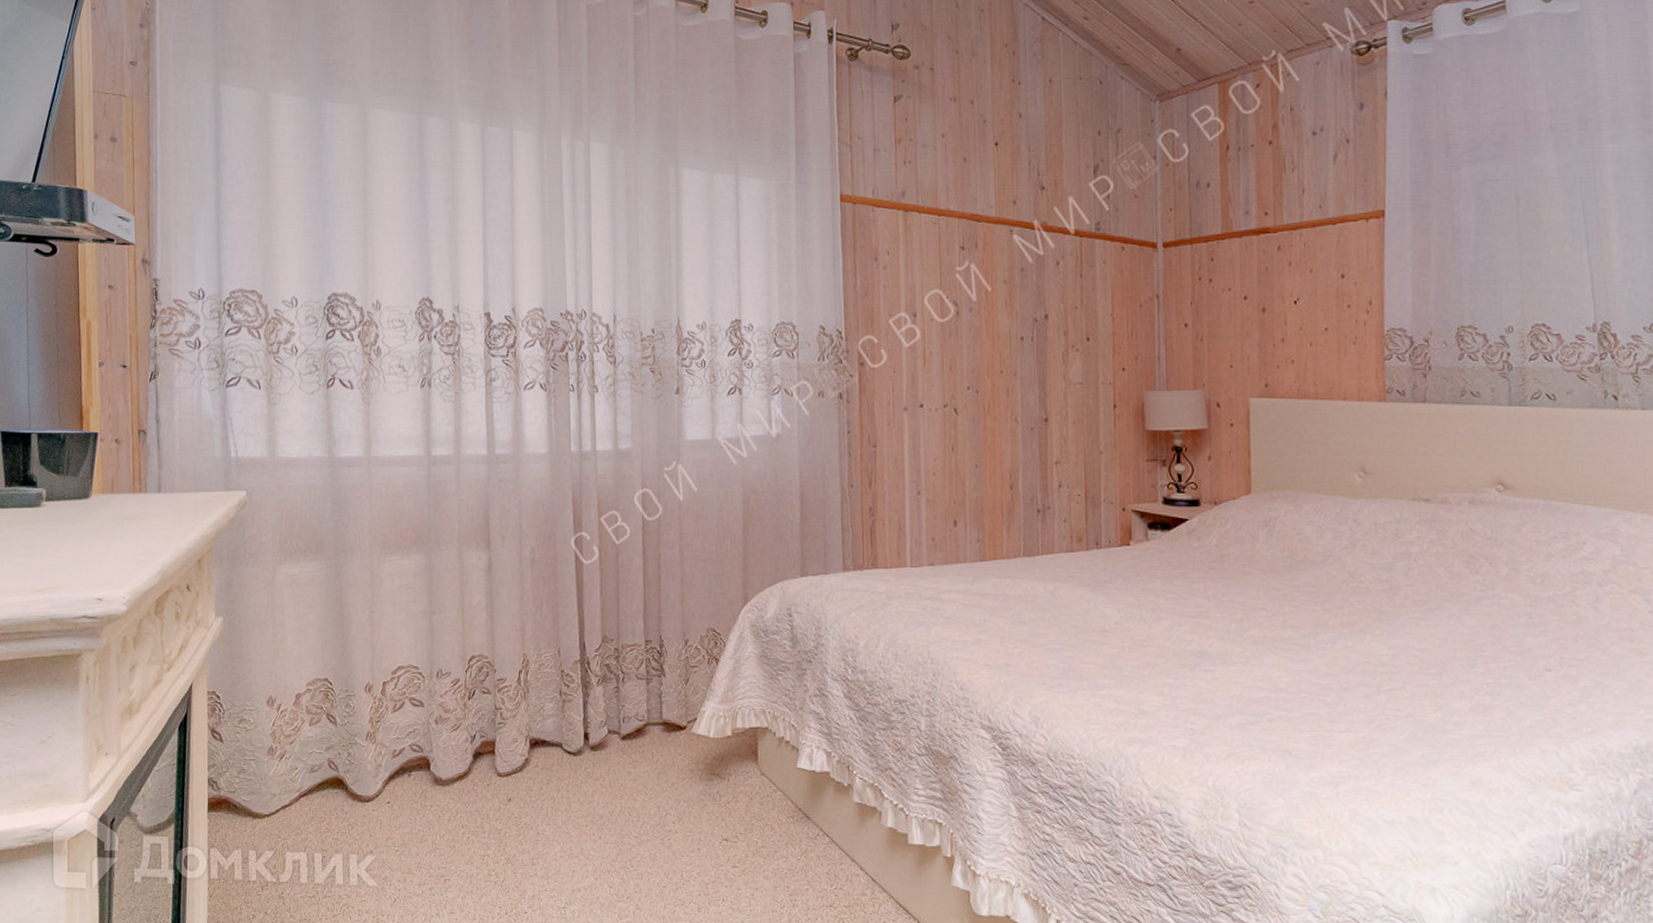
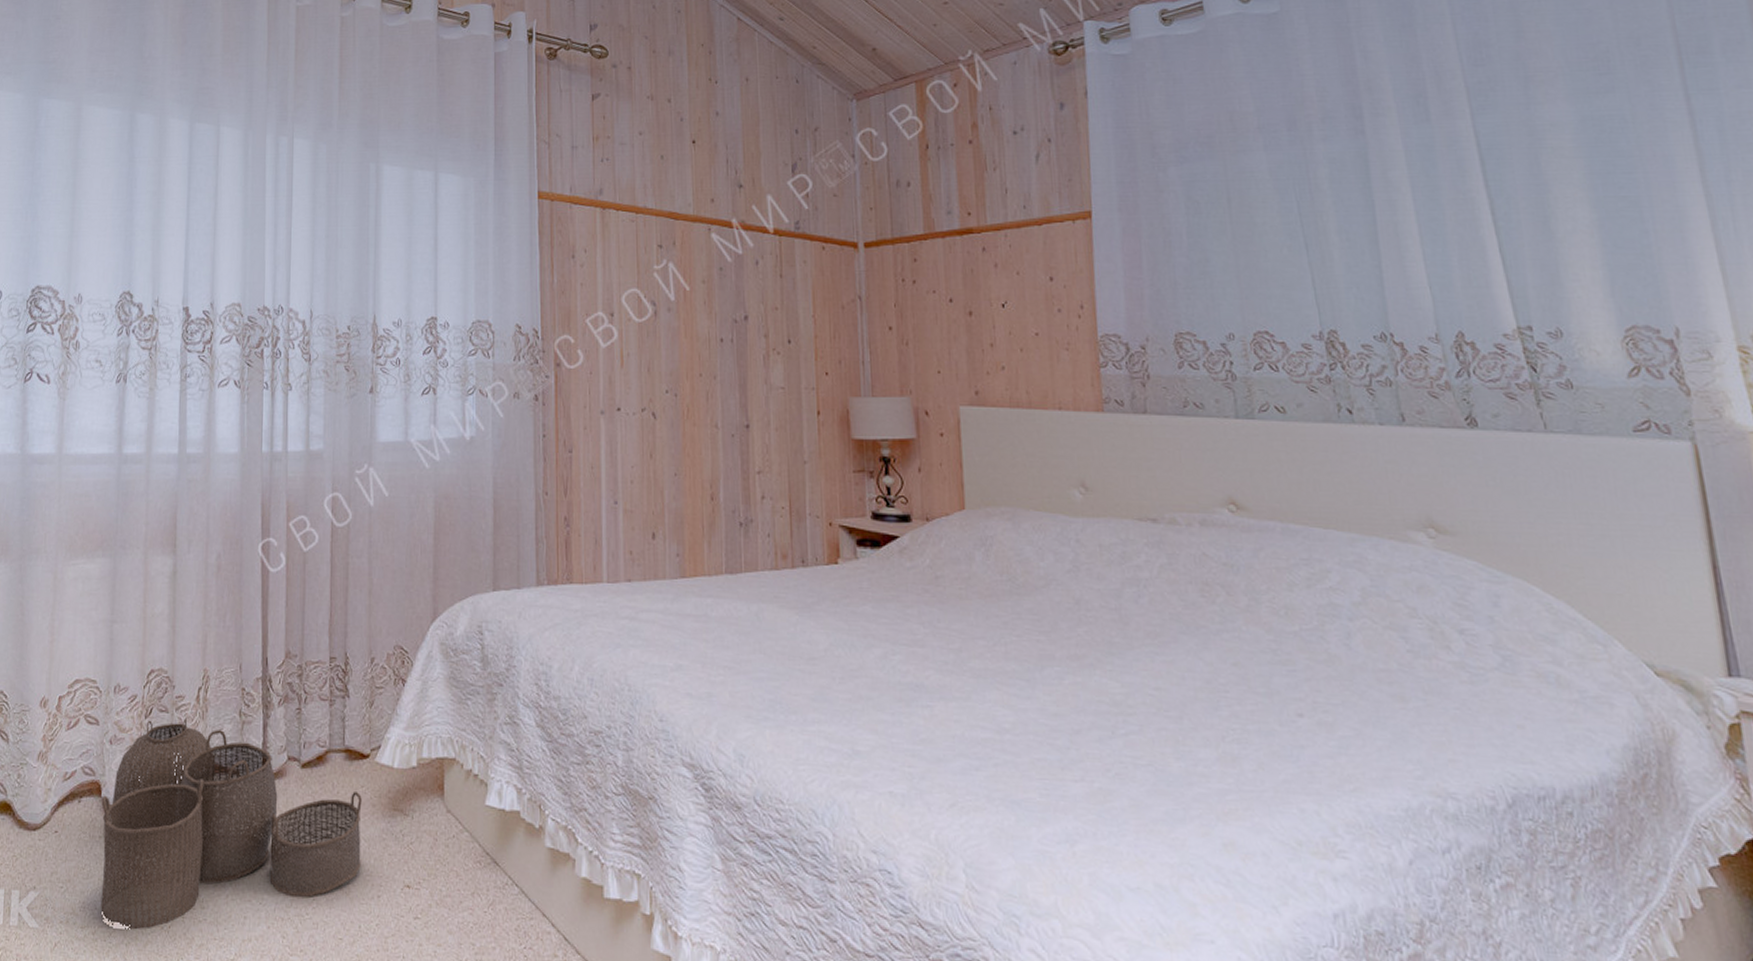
woven basket: none [431,698,681,885] -> present [101,717,362,930]

